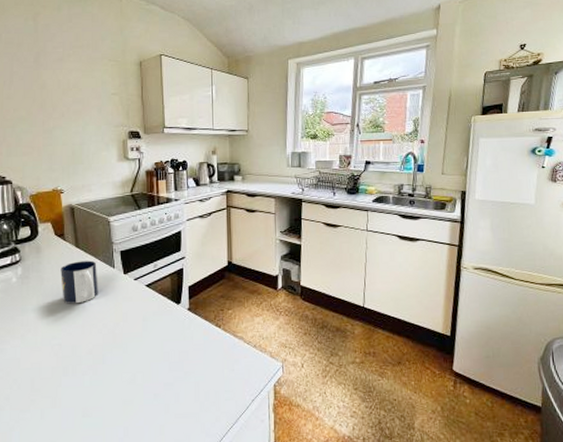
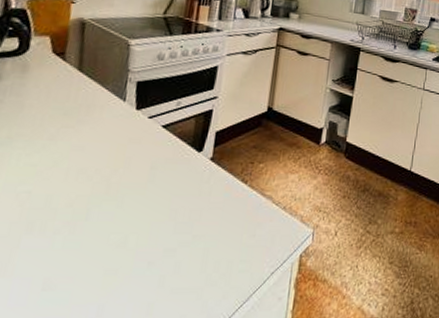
mug: present [60,260,98,304] -> none [46,88,103,141]

